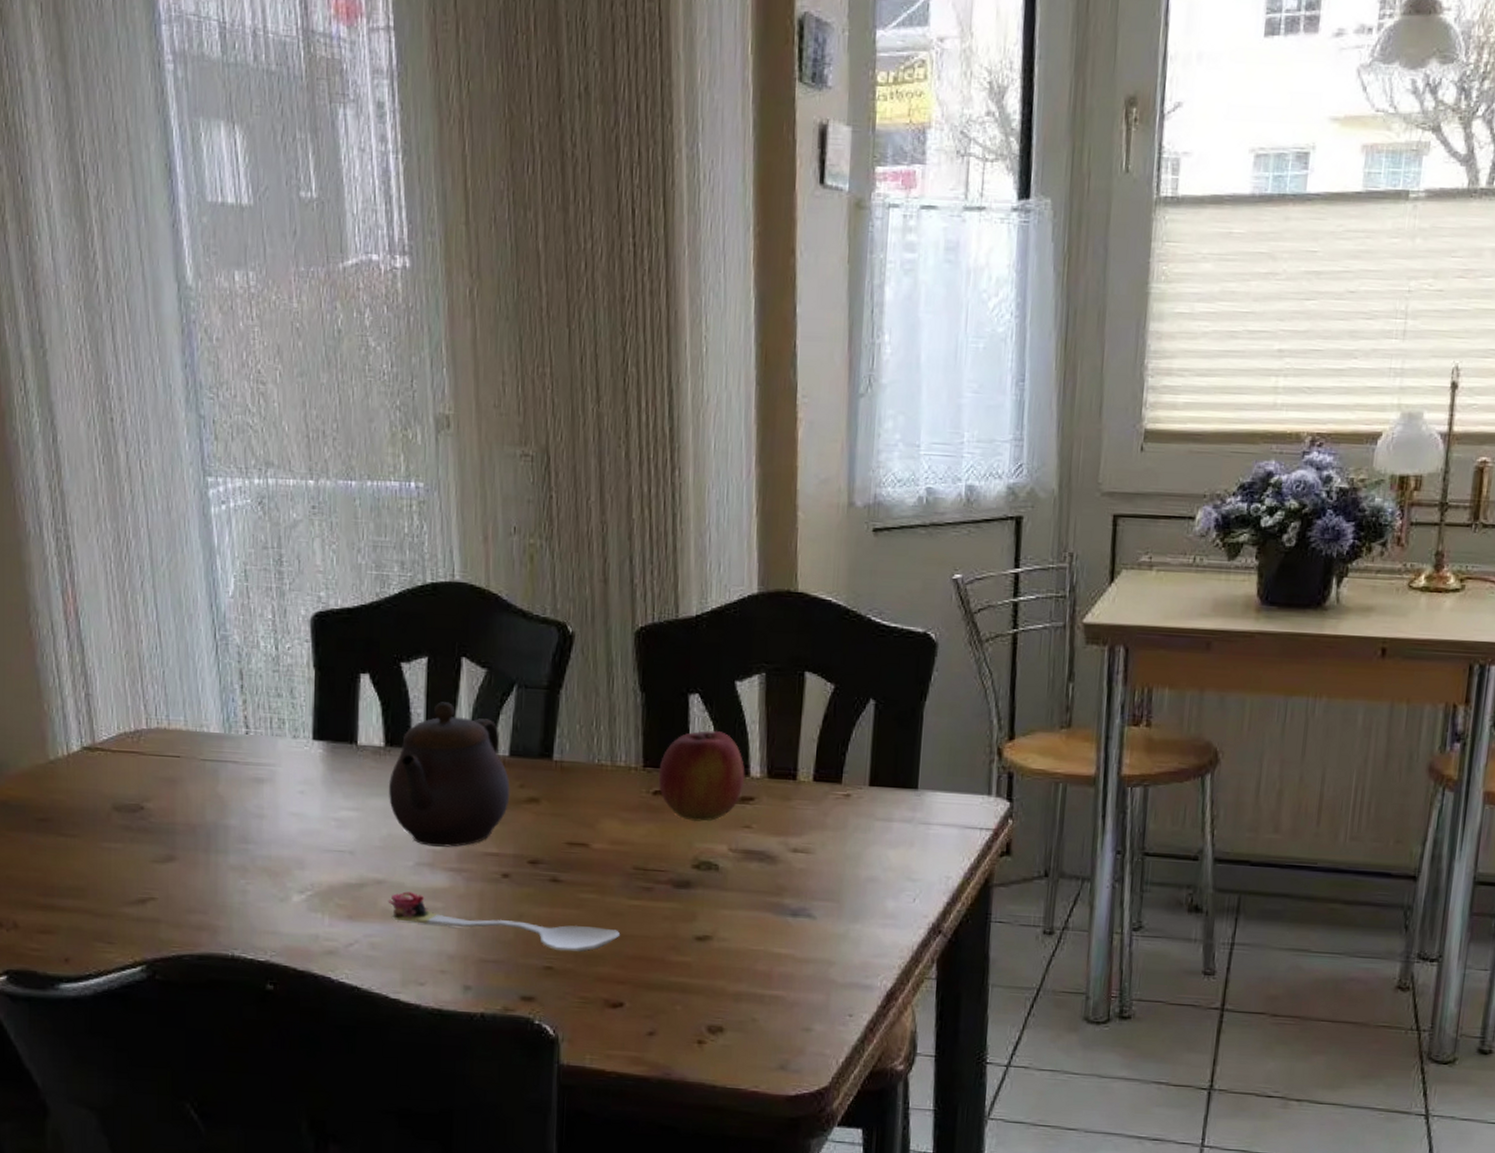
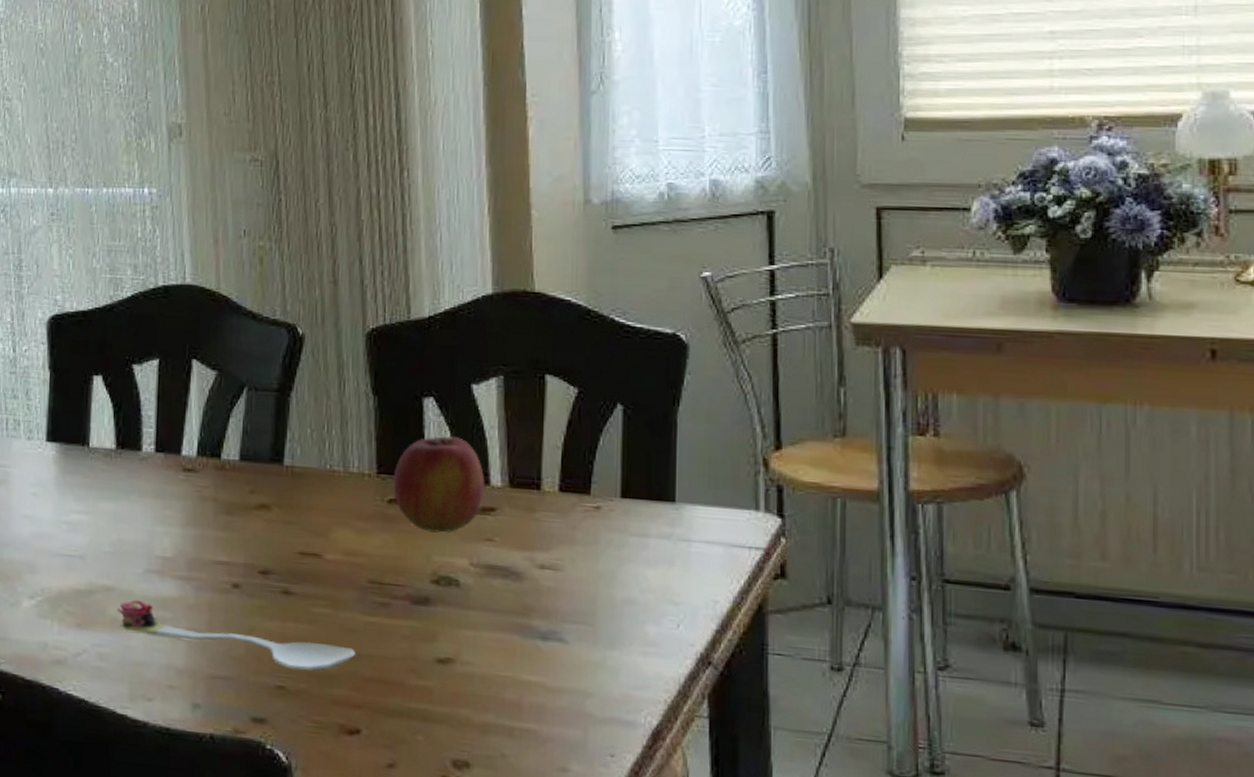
teapot: present [389,702,510,847] -> none [119,404,240,554]

